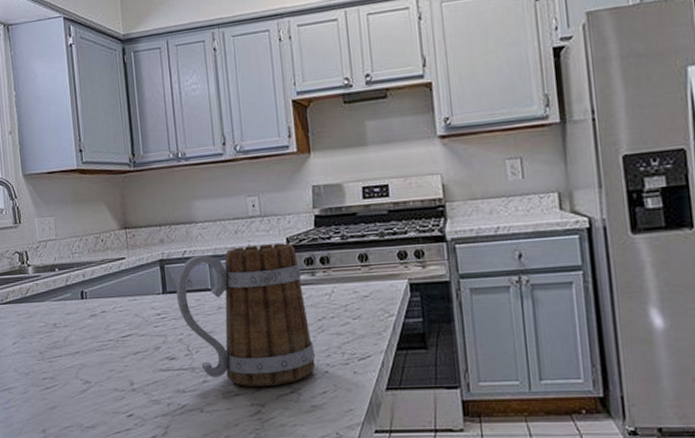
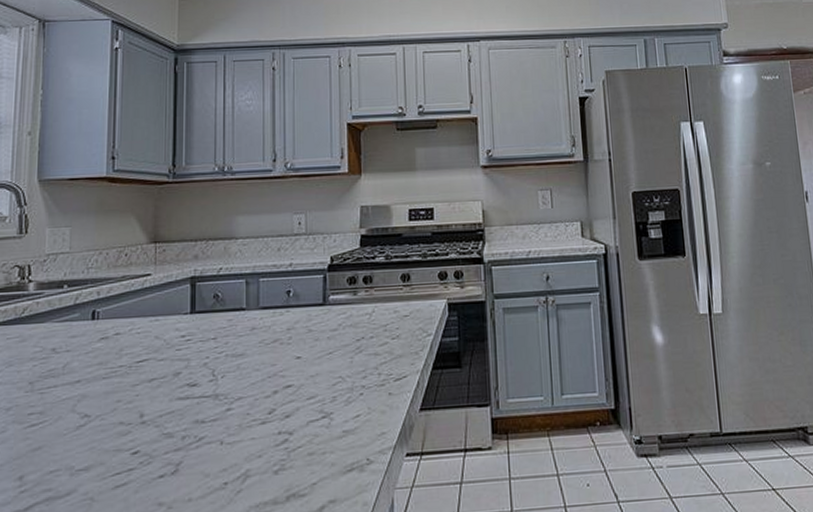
mug: present [176,243,316,387] -> none [206,262,351,413]

